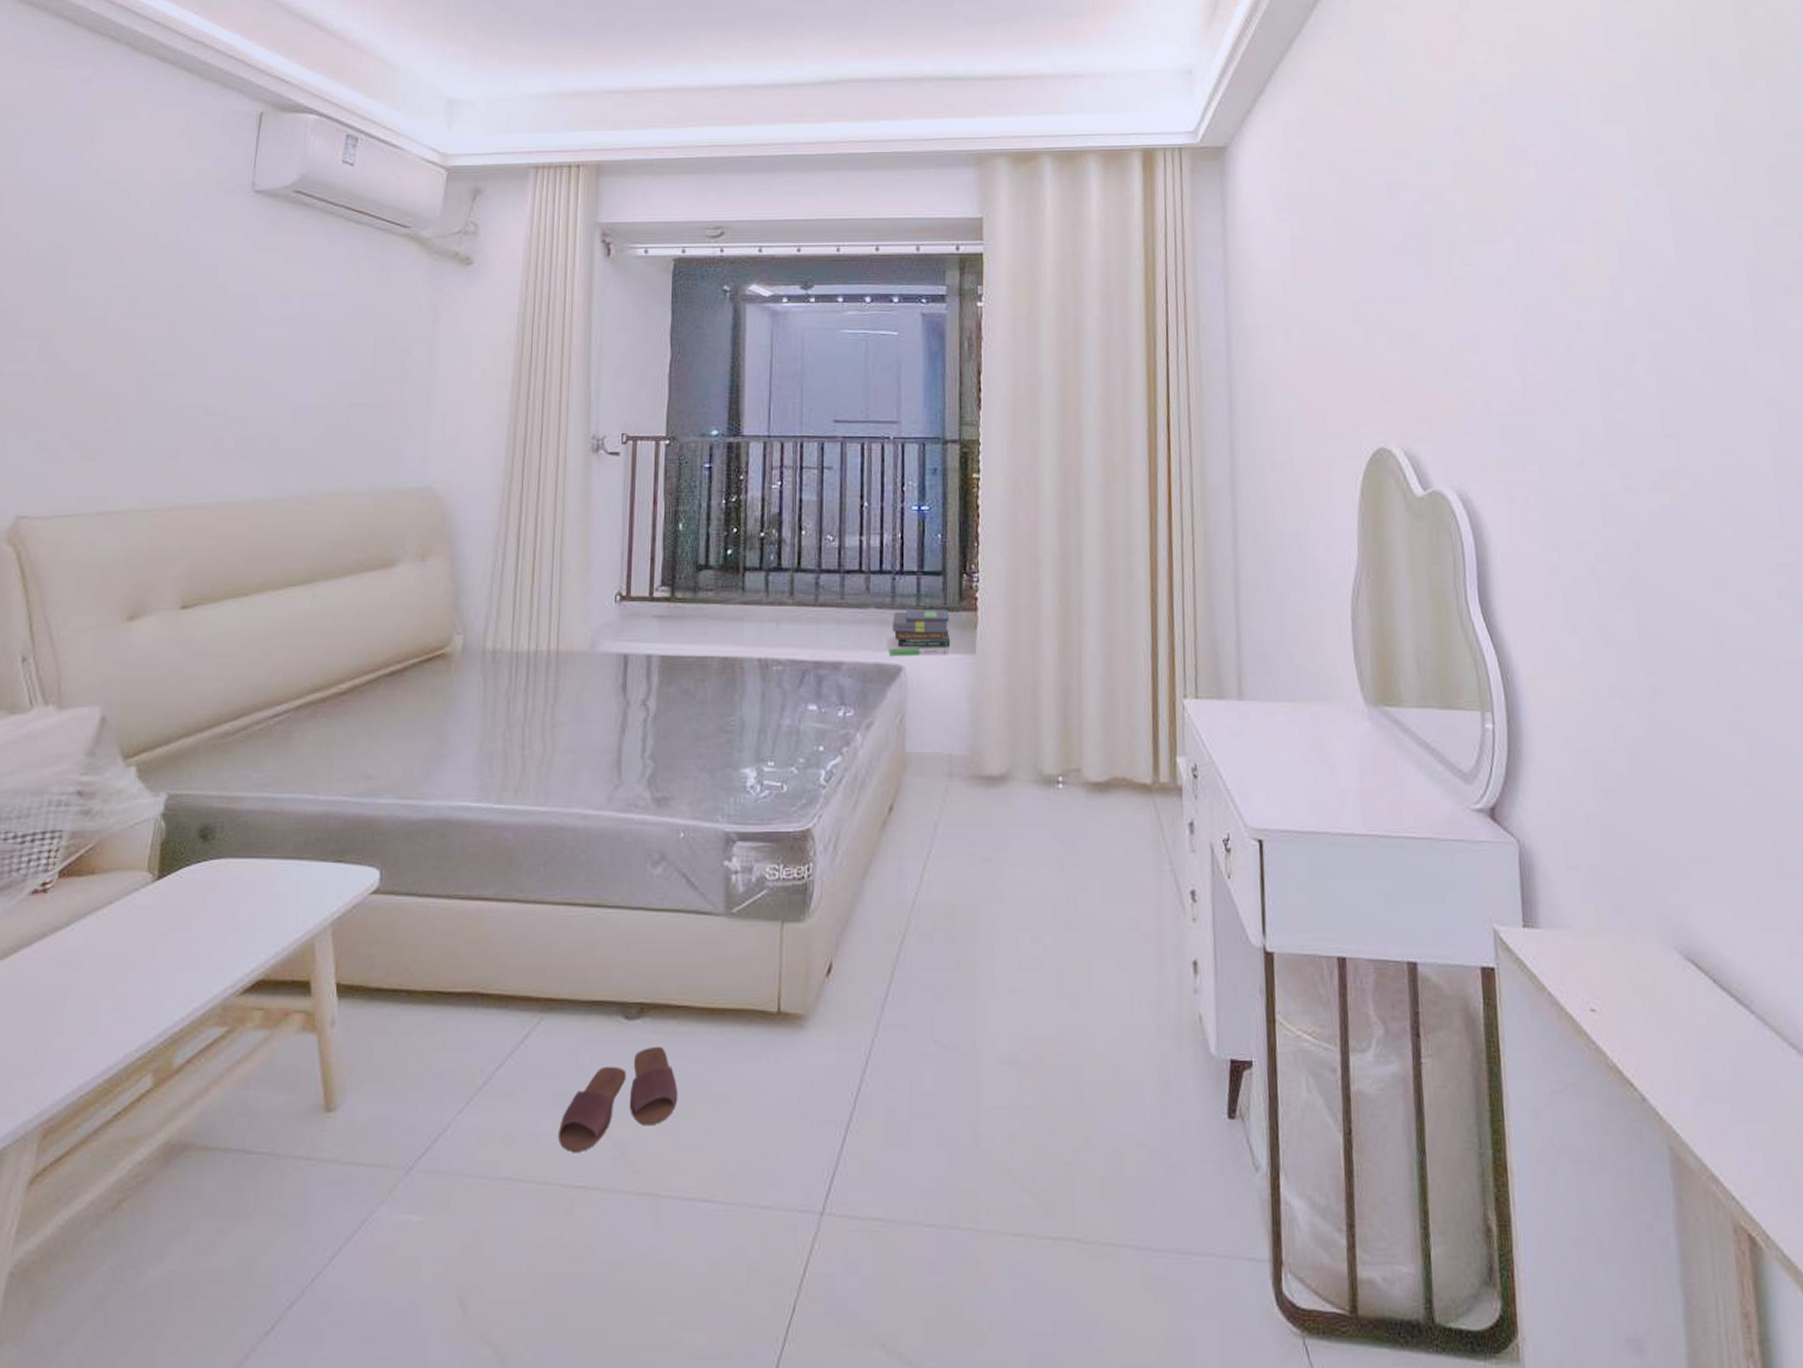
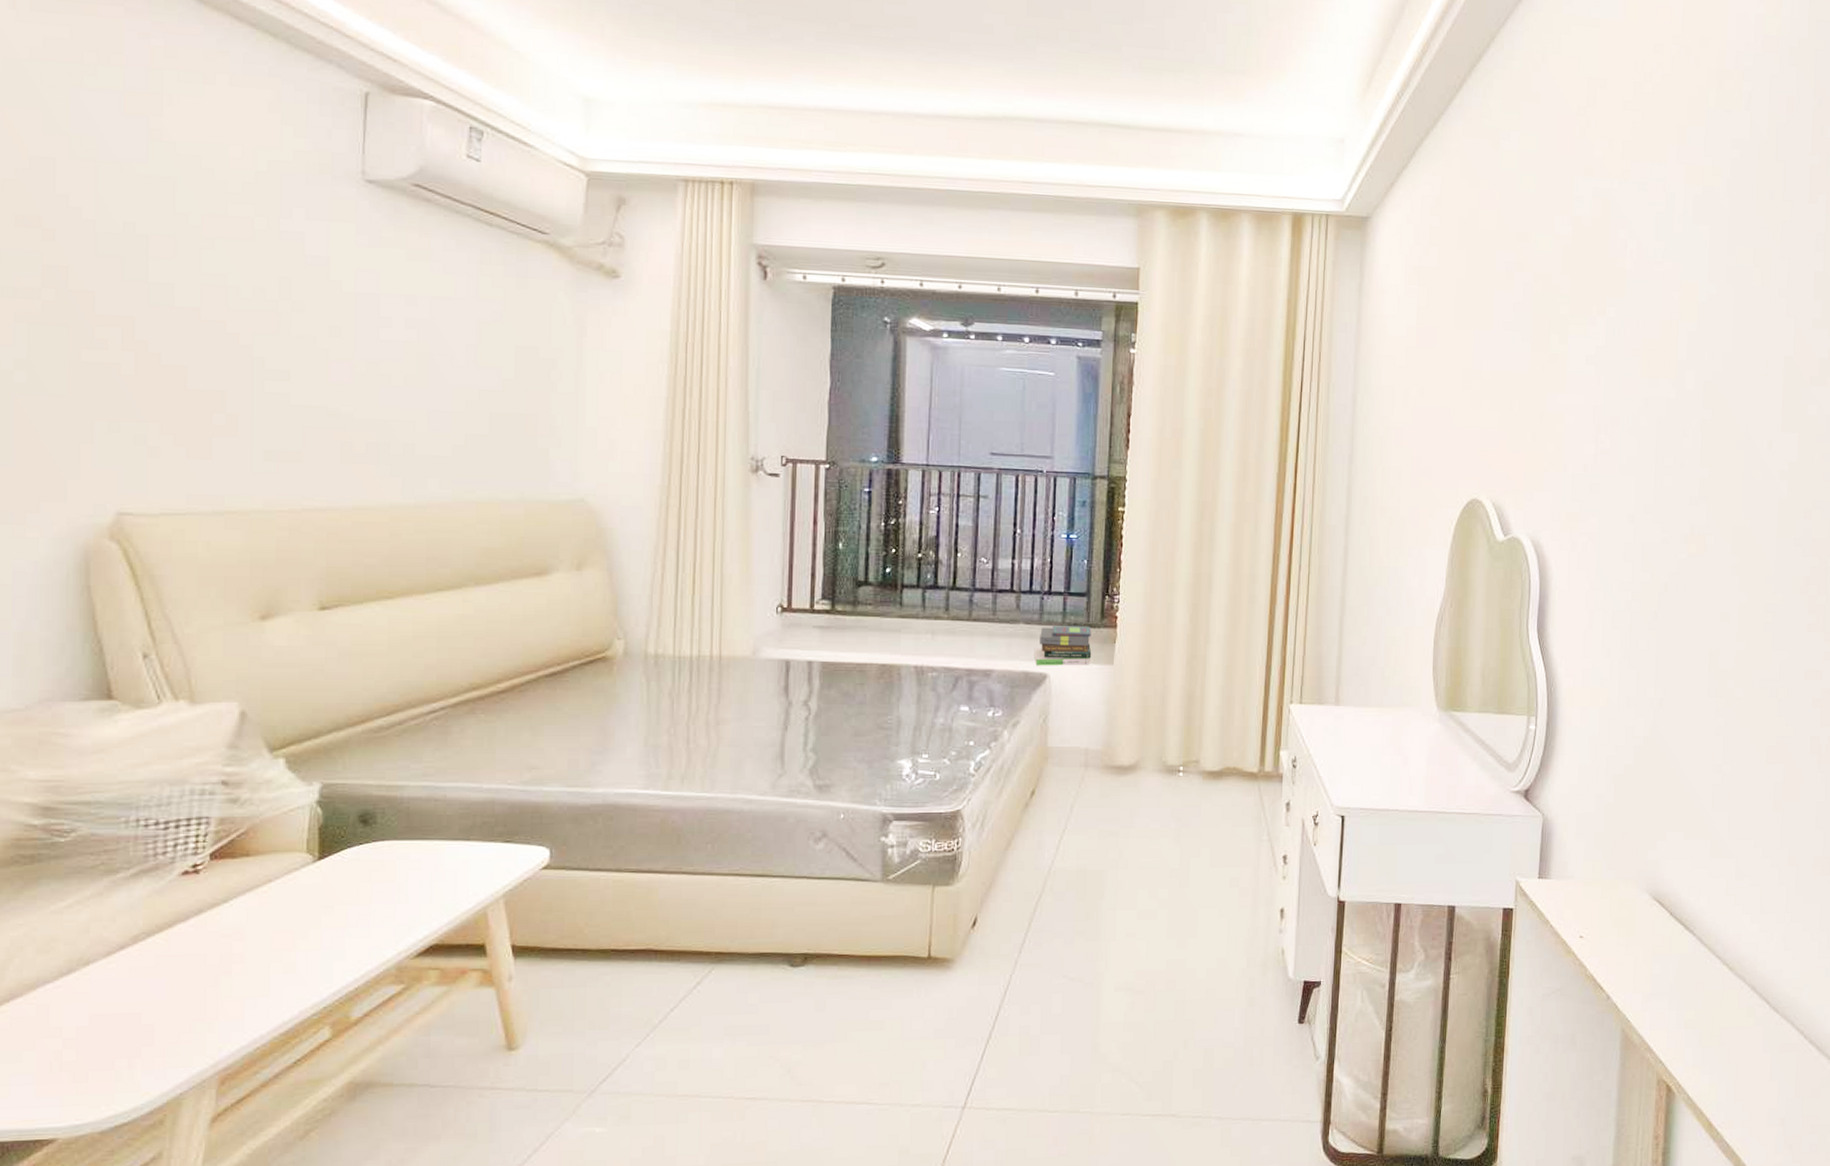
slippers: present [558,1046,678,1151] -> none [731,987,839,1072]

